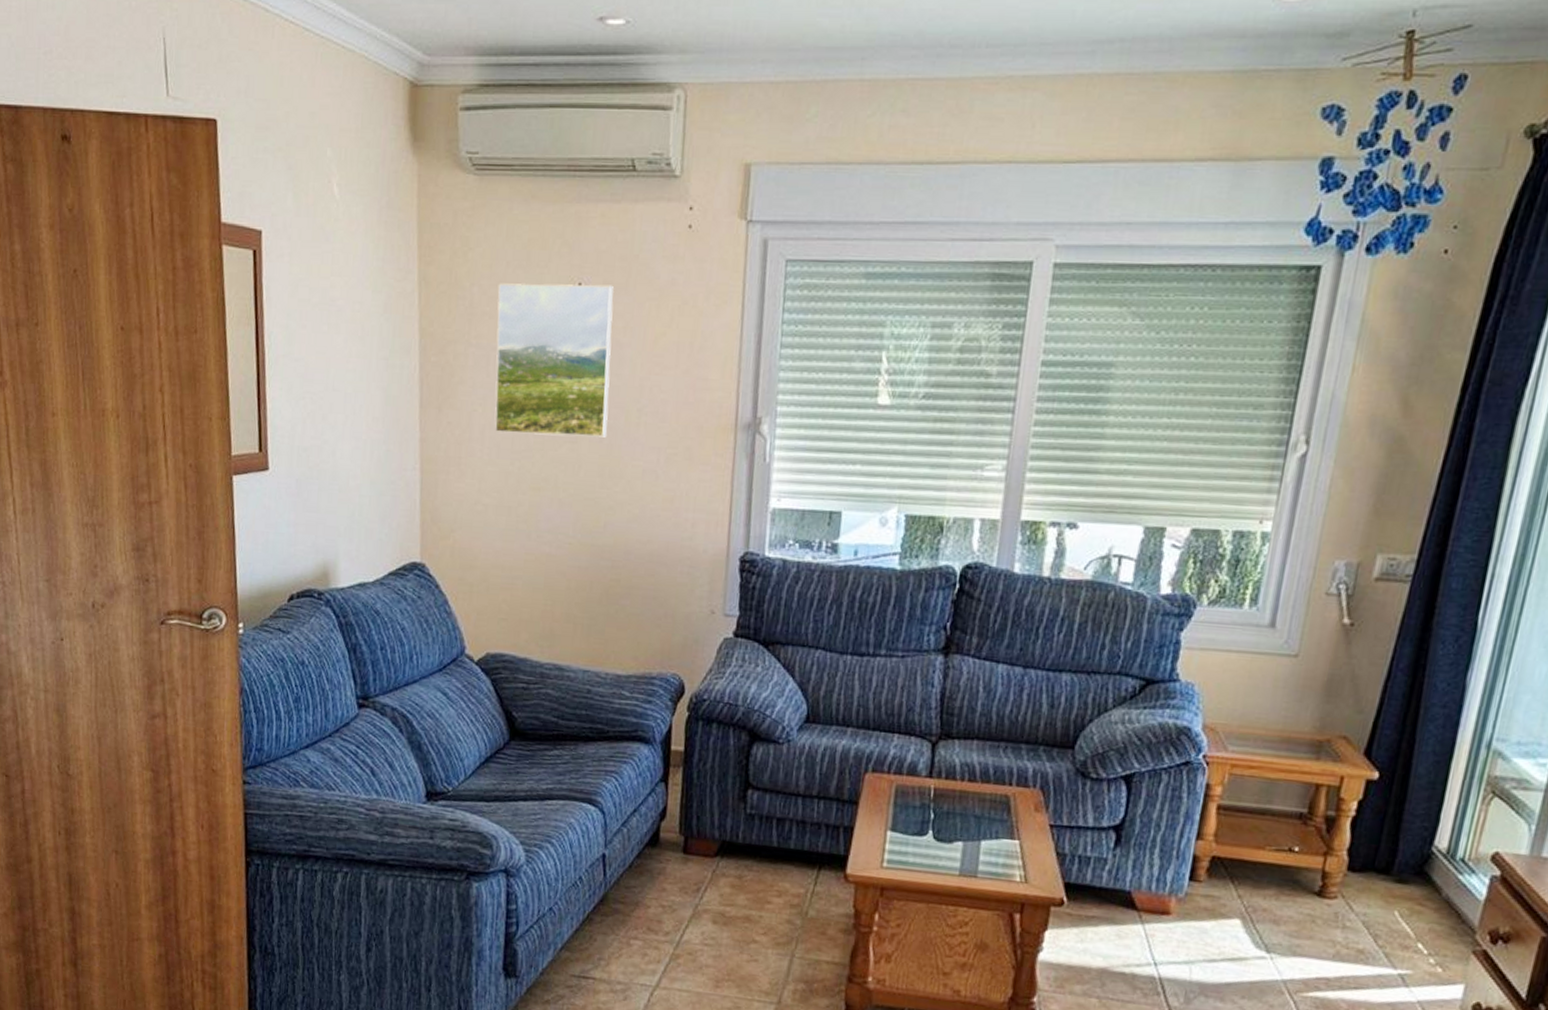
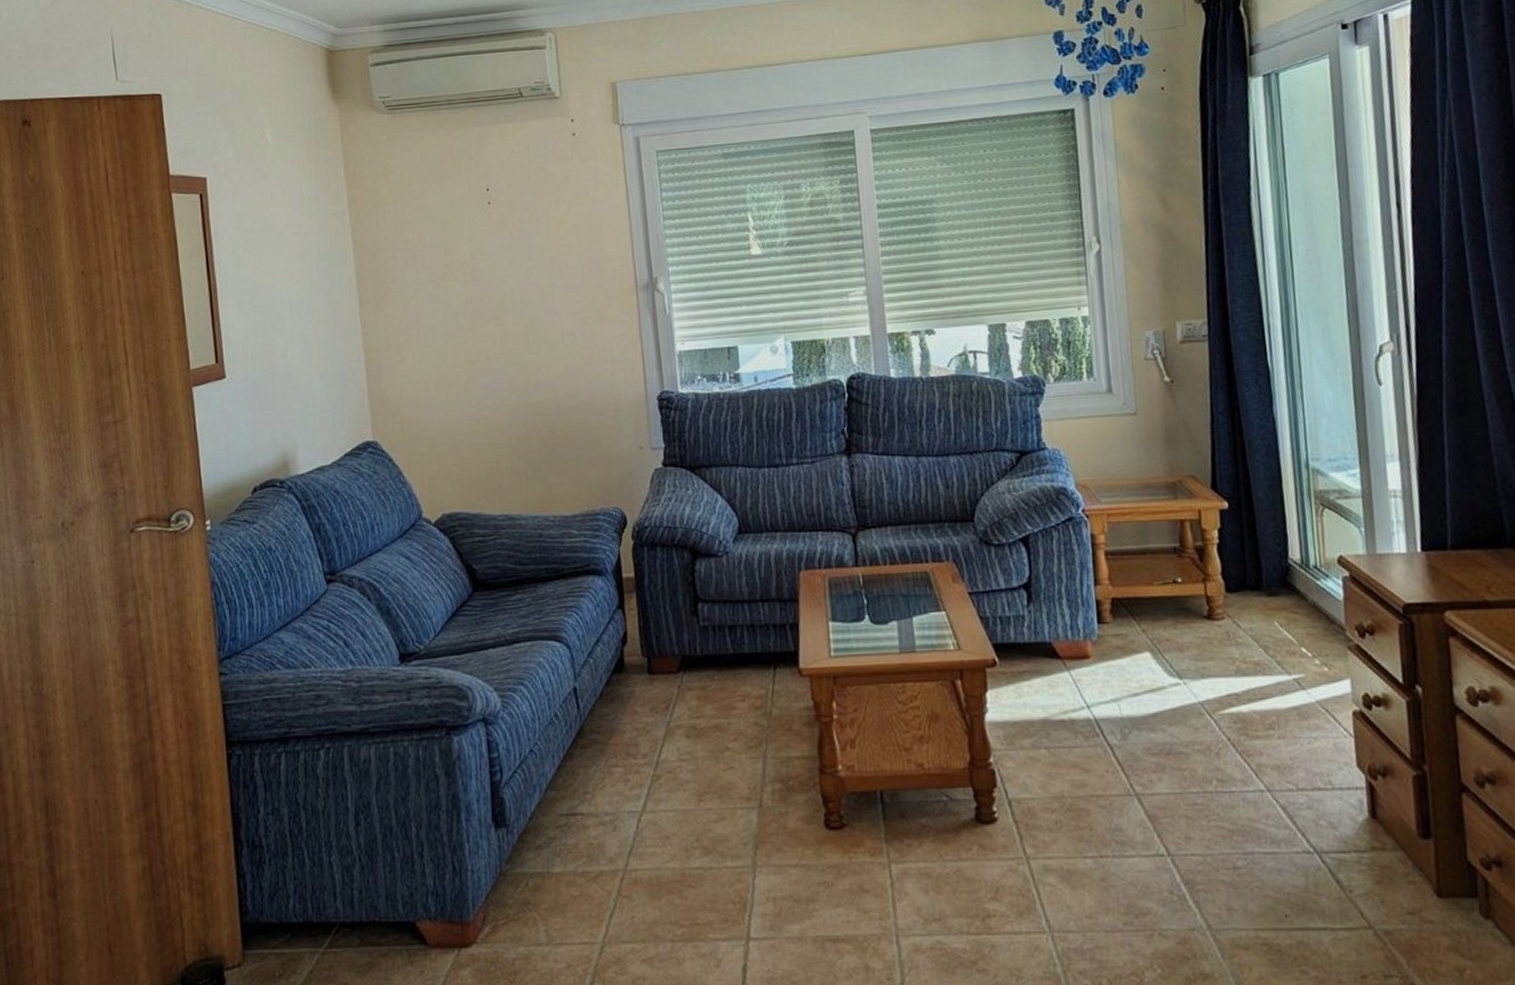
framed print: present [494,283,614,438] -> none [417,187,526,320]

